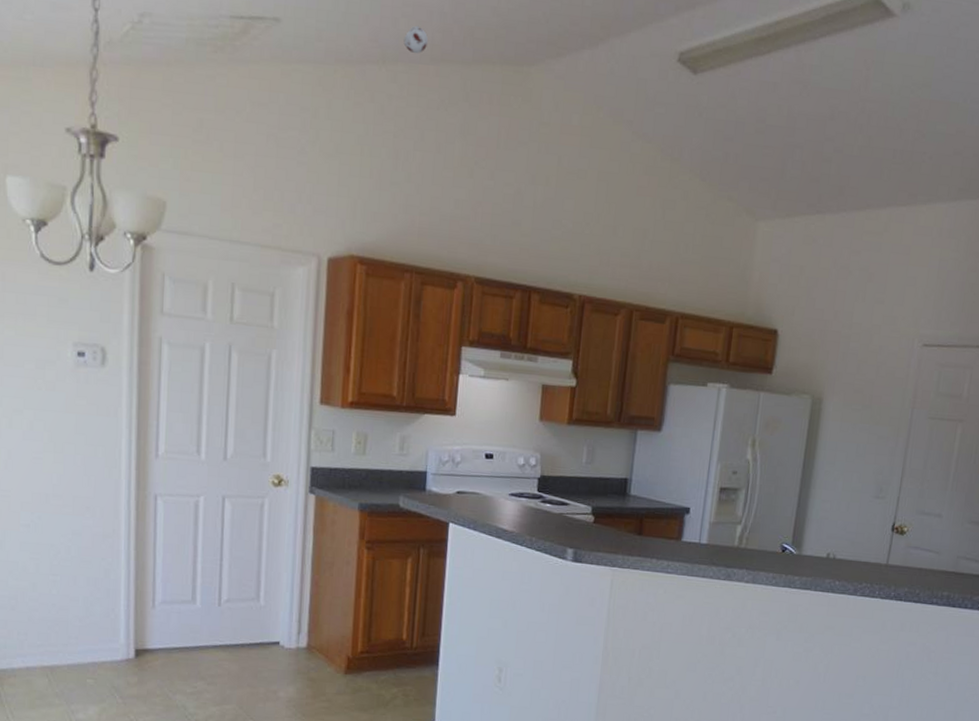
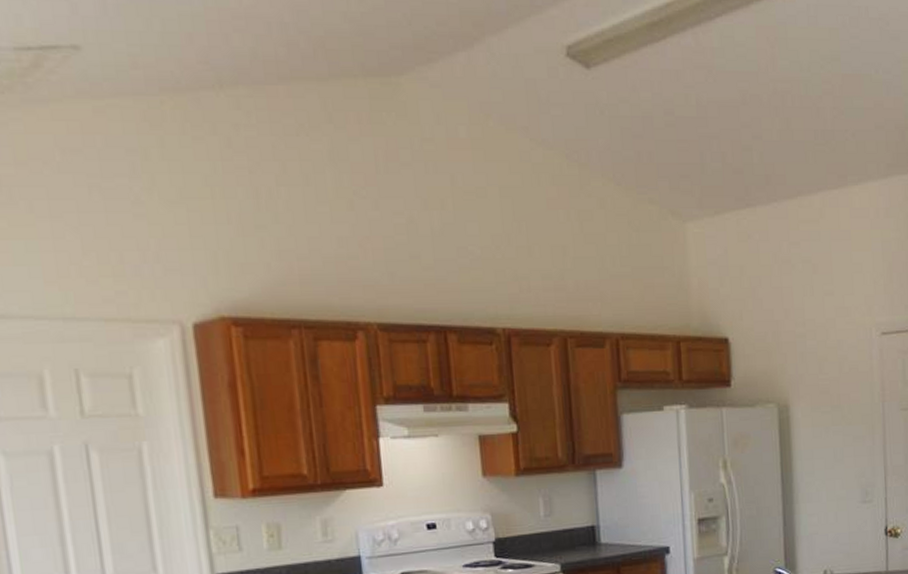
smoke detector: present [403,25,429,54] -> none [240,40,272,74]

